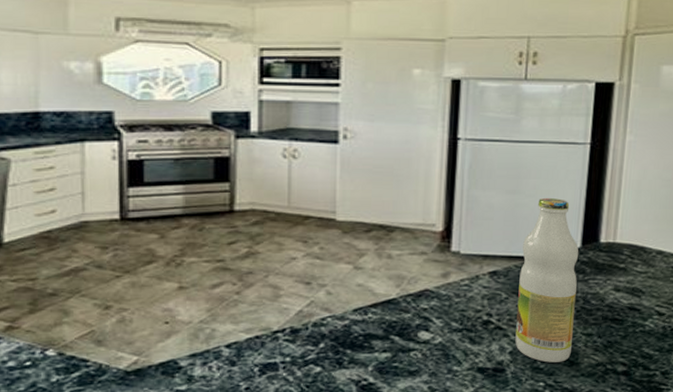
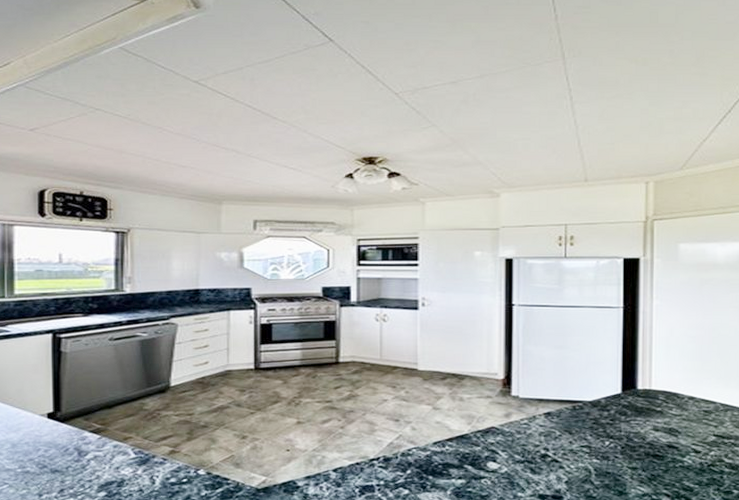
bottle: present [515,197,579,363] -> none [570,351,620,492]

